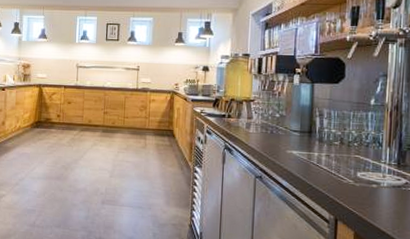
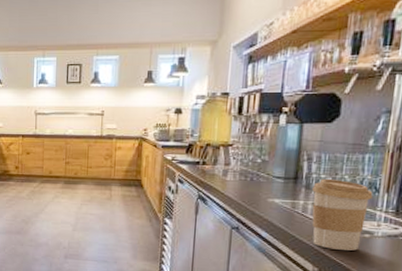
coffee cup: none [325,133,377,200] -> present [312,178,373,251]

